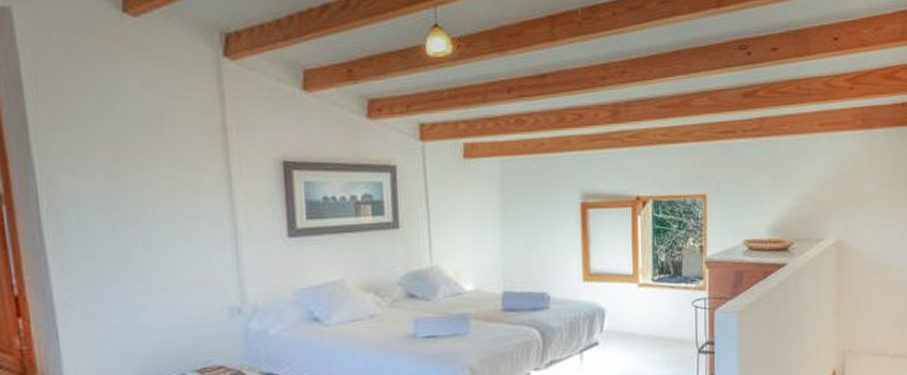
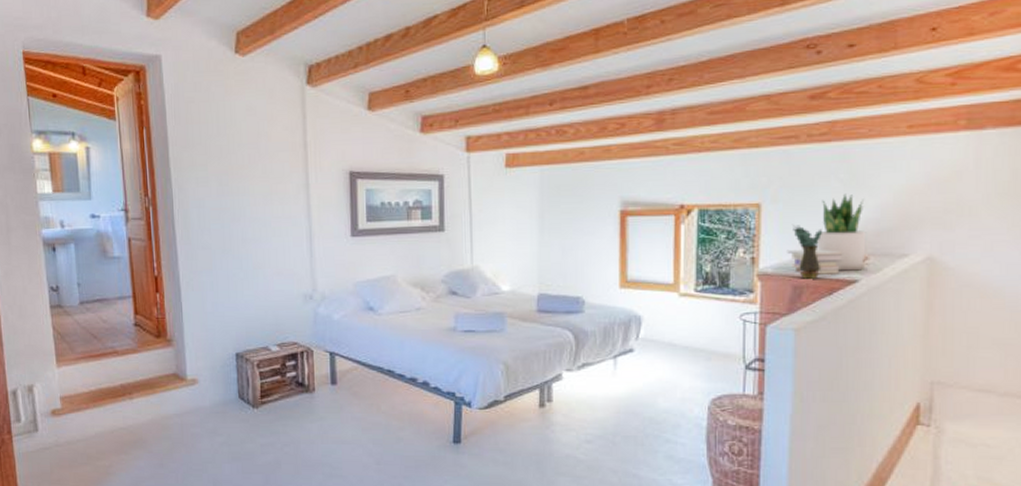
books: none [728,236,774,261] -> present [785,249,843,276]
vase: none [733,214,758,265] -> present [793,225,823,279]
planter: none [753,184,792,256] -> present [817,193,866,271]

